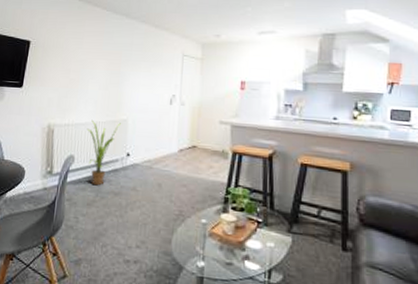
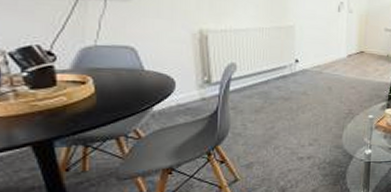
house plant: present [87,119,121,186] -> none [248,25,287,93]

